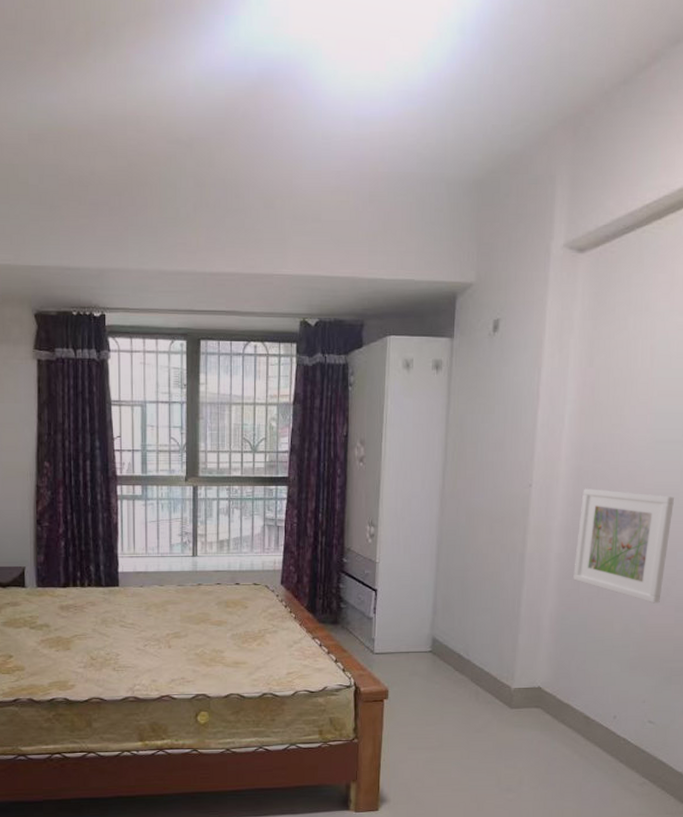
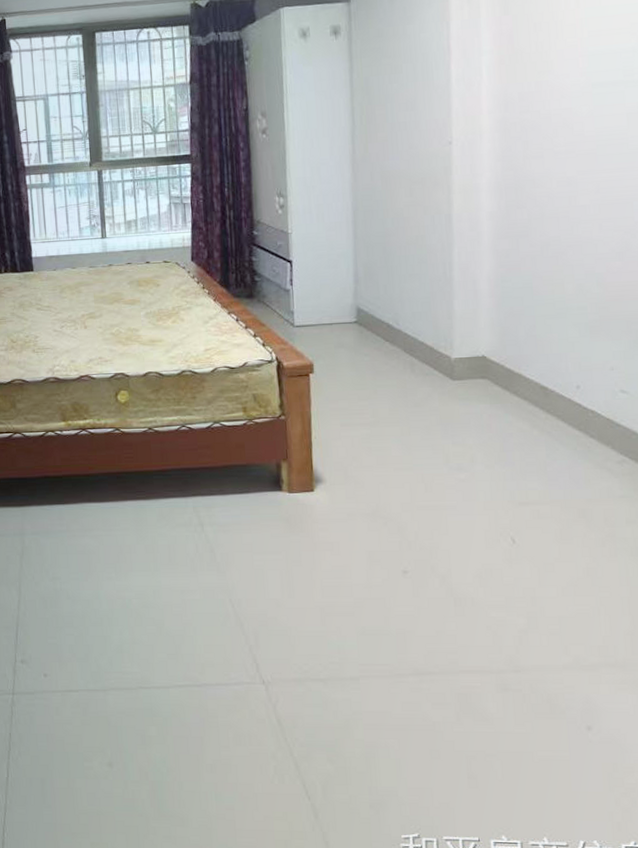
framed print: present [573,489,674,603] -> none [510,140,623,260]

